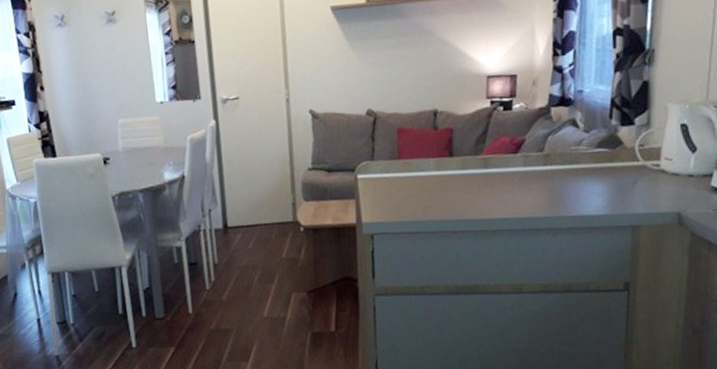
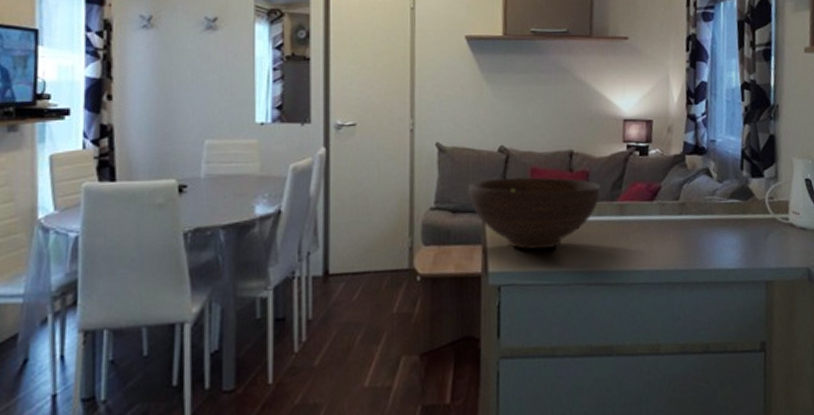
fruit bowl: none [340,136,466,203] -> present [467,177,602,250]

